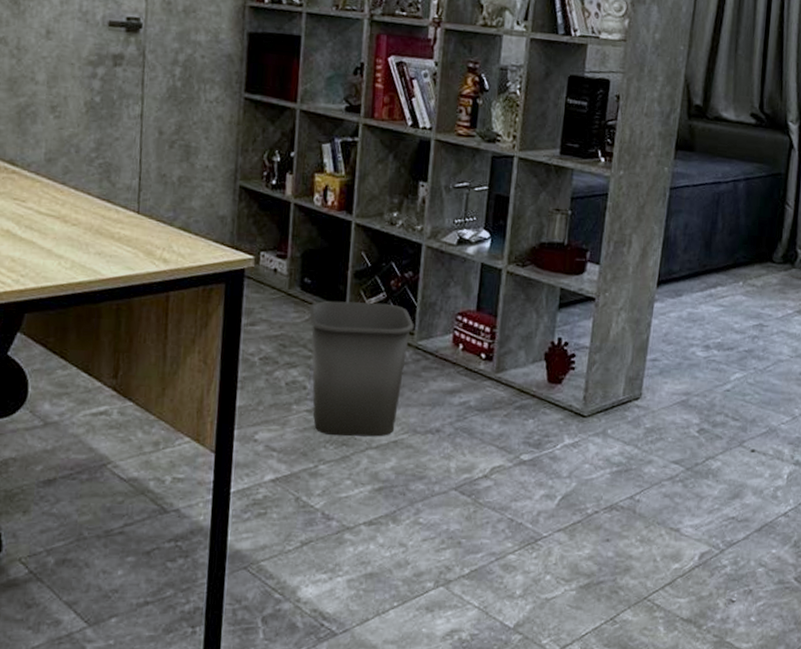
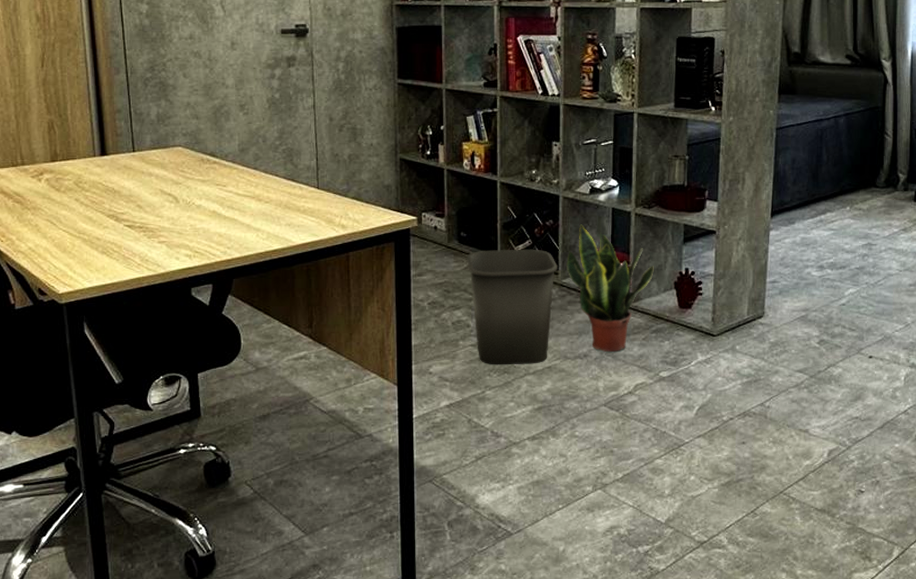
potted plant: none [424,279,523,428] -> present [566,224,654,352]

